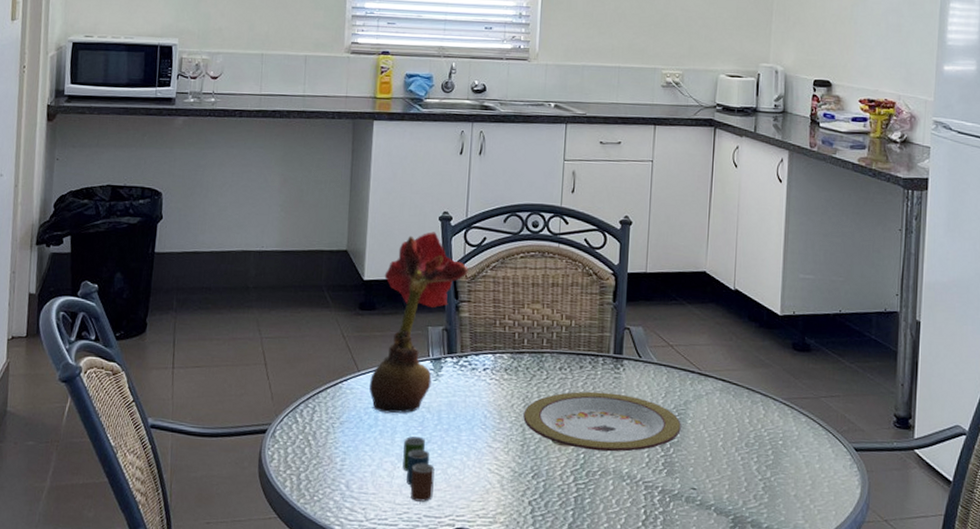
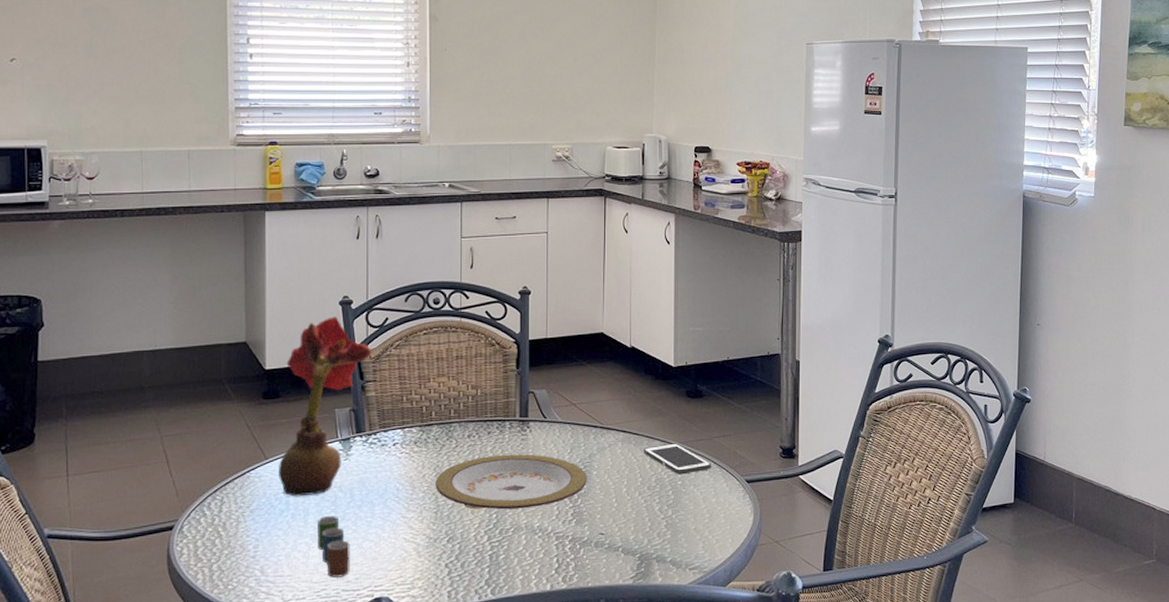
cell phone: none [743,398,816,434] -> present [643,443,711,475]

